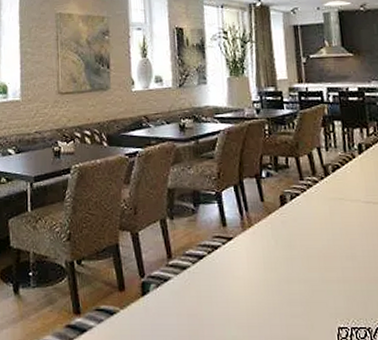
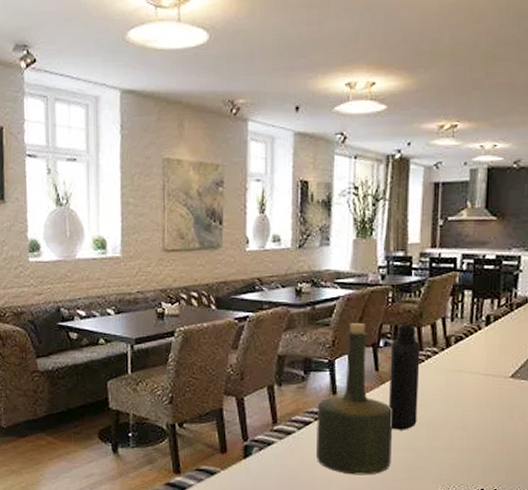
wine bottle: none [209,155,287,311] -> present [317,323,393,475]
bottle: none [272,155,307,262] -> present [389,325,421,430]

